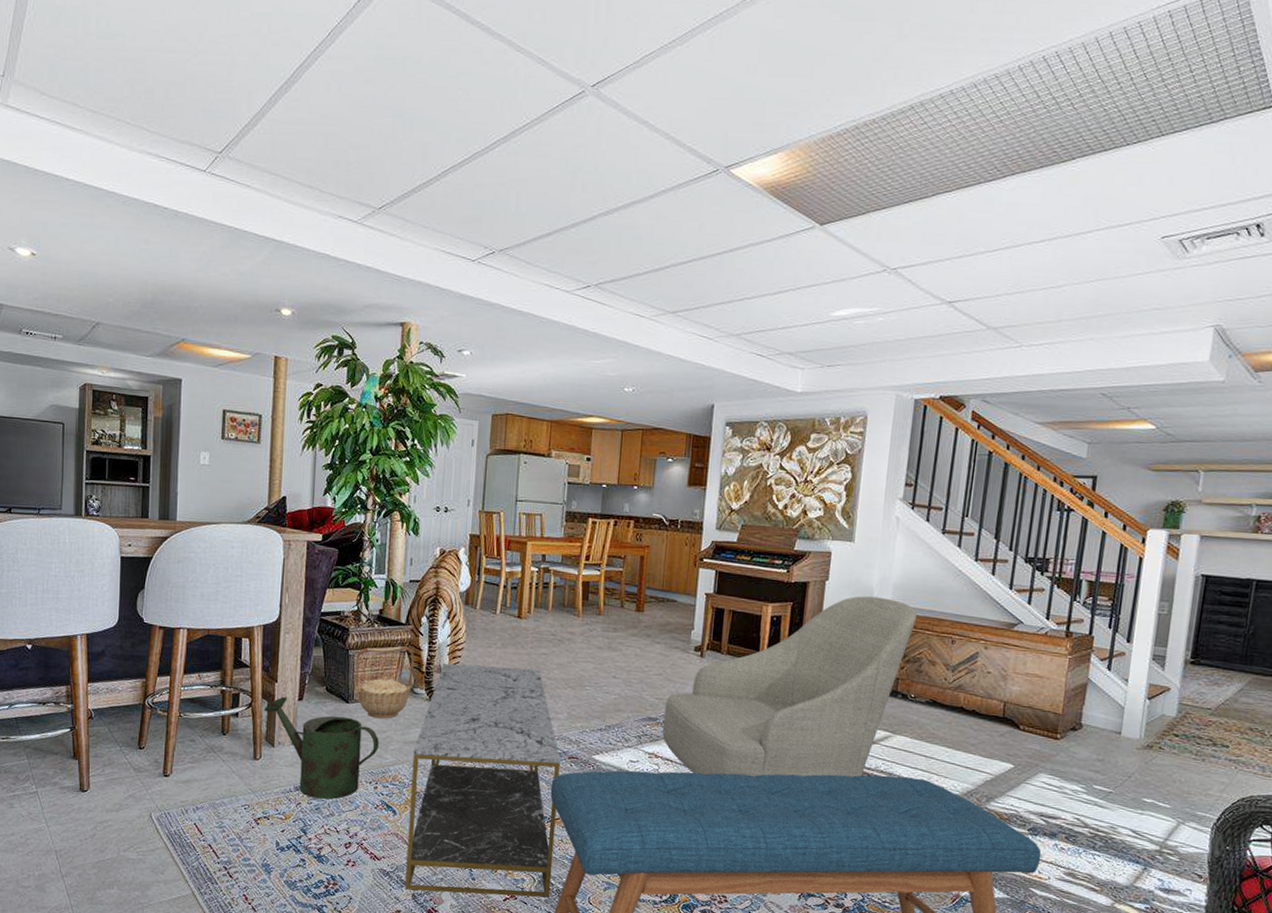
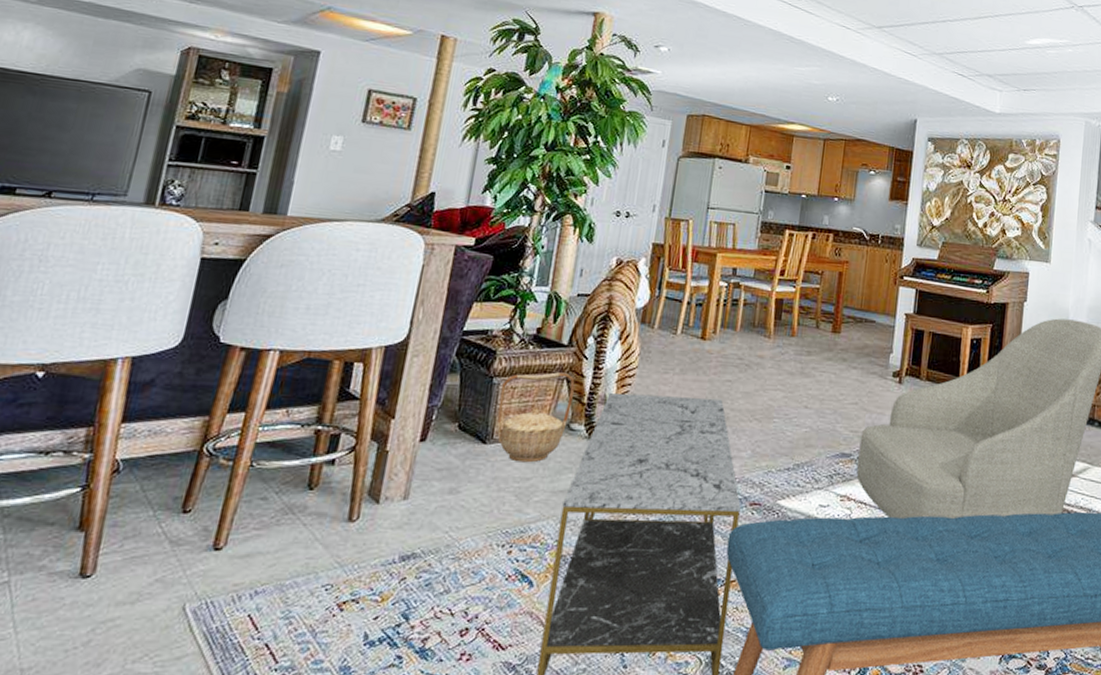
watering can: present [264,696,379,800] -> none [371,437,520,572]

